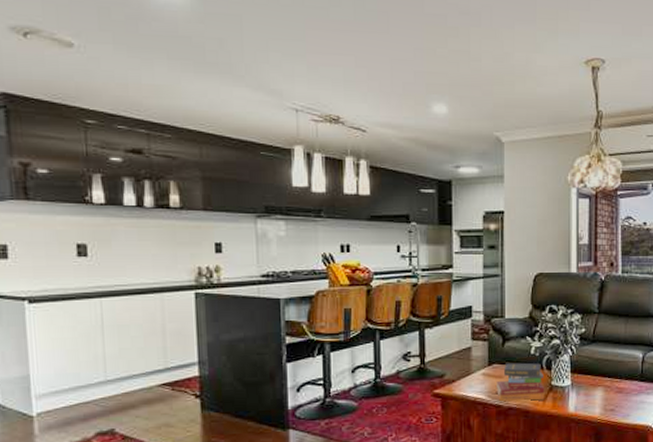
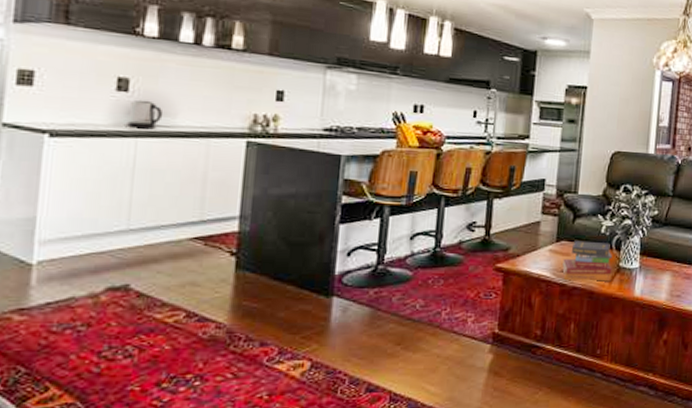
kettle: none [91,262,120,289] -> present [127,99,164,130]

